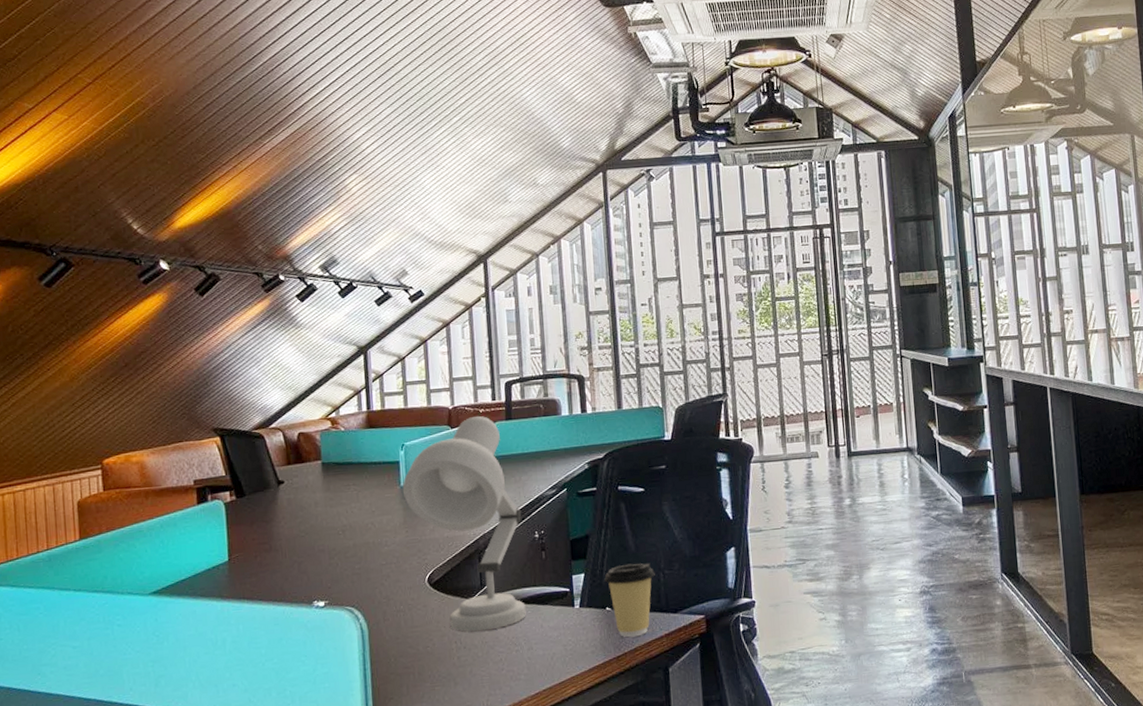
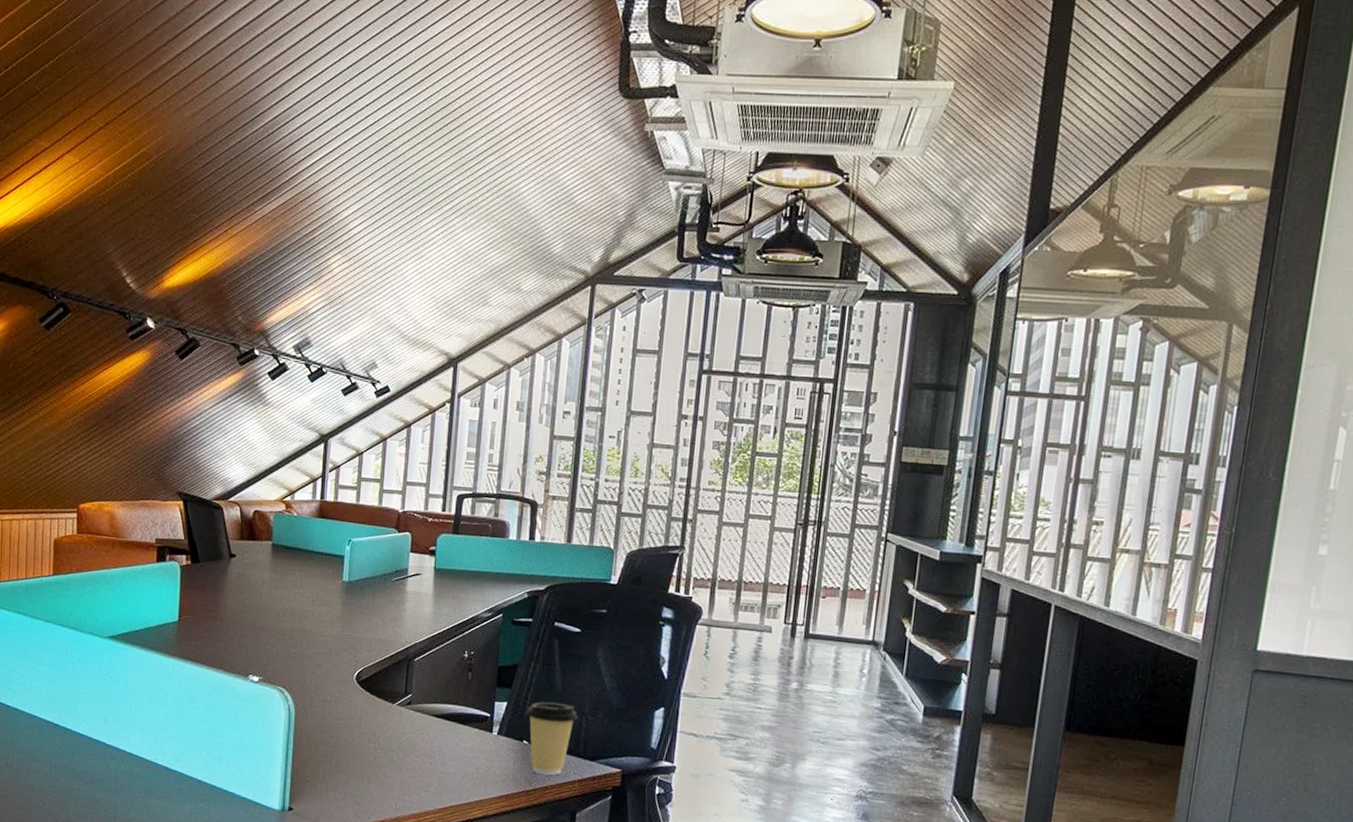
desk lamp: present [402,416,526,632] -> none [343,524,455,738]

